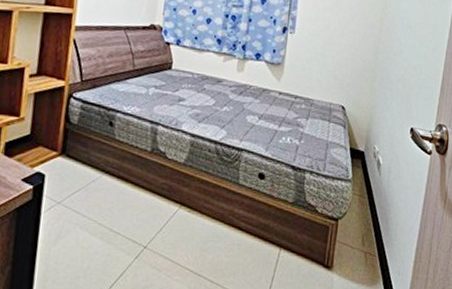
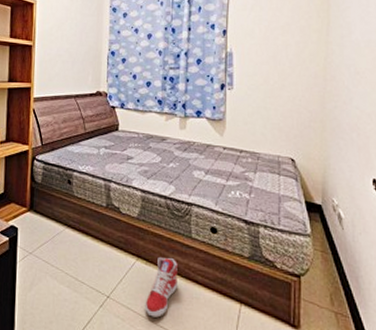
sneaker: none [183,204,222,266] -> present [145,257,178,318]

